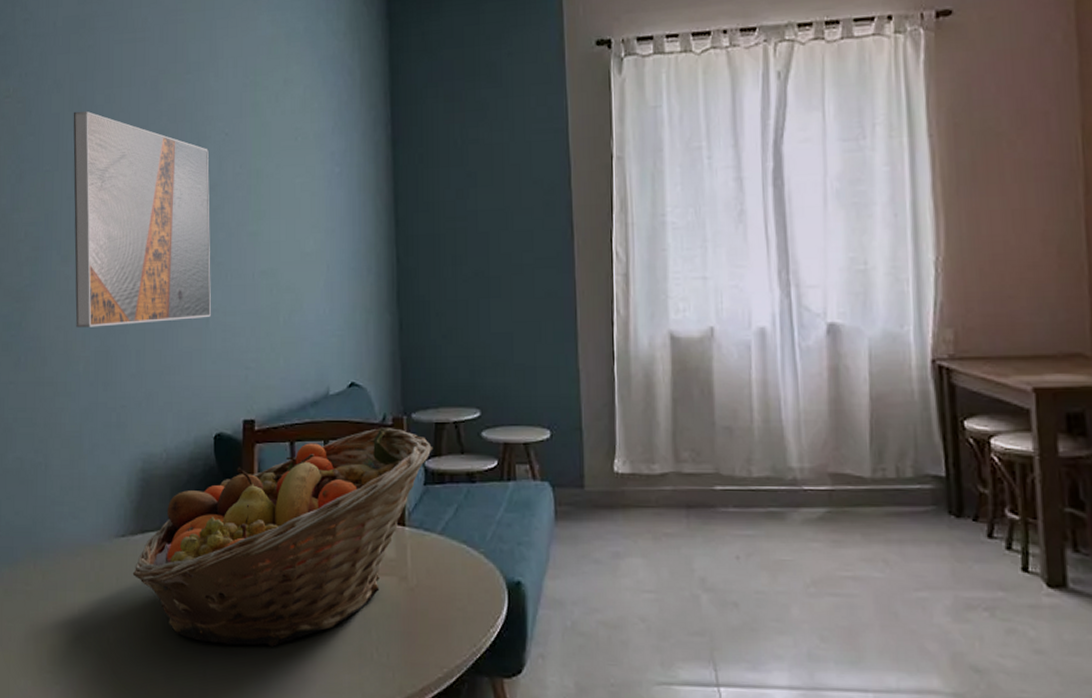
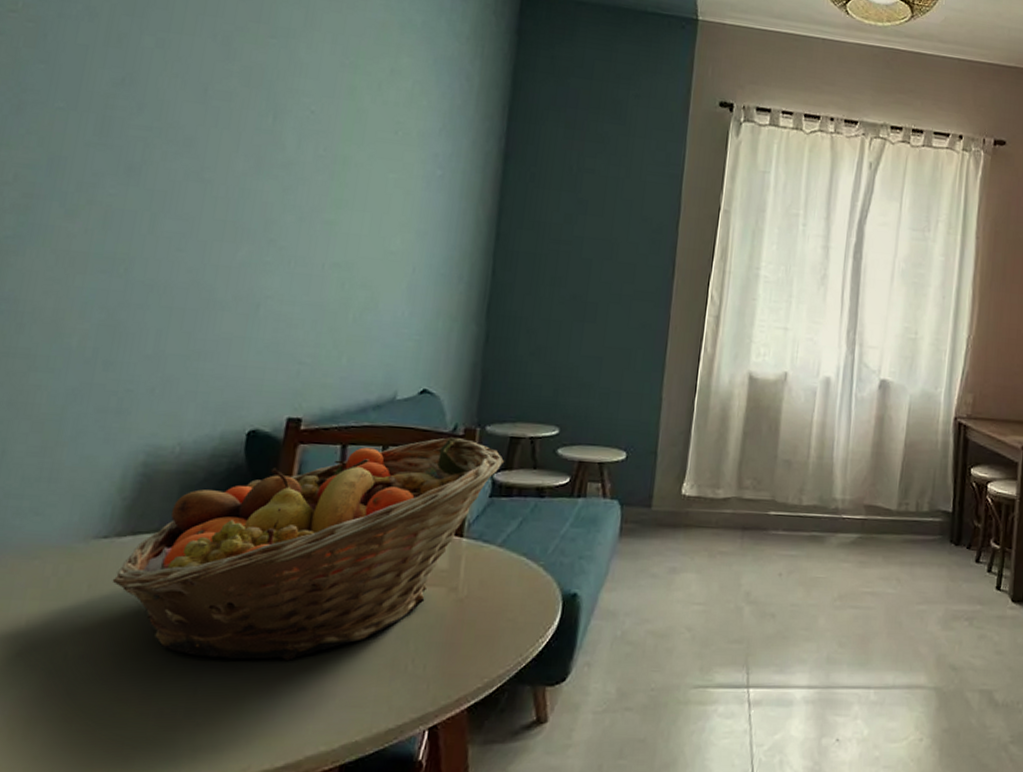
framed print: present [73,110,211,328] -> none [74,48,287,304]

